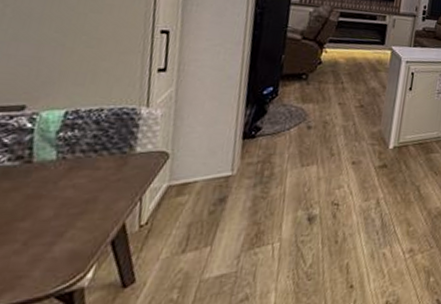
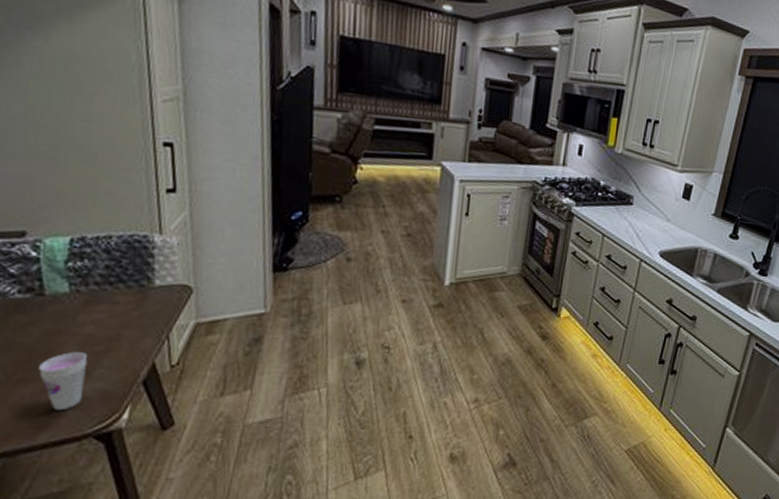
cup: none [13,215,62,272] -> present [39,352,88,411]

